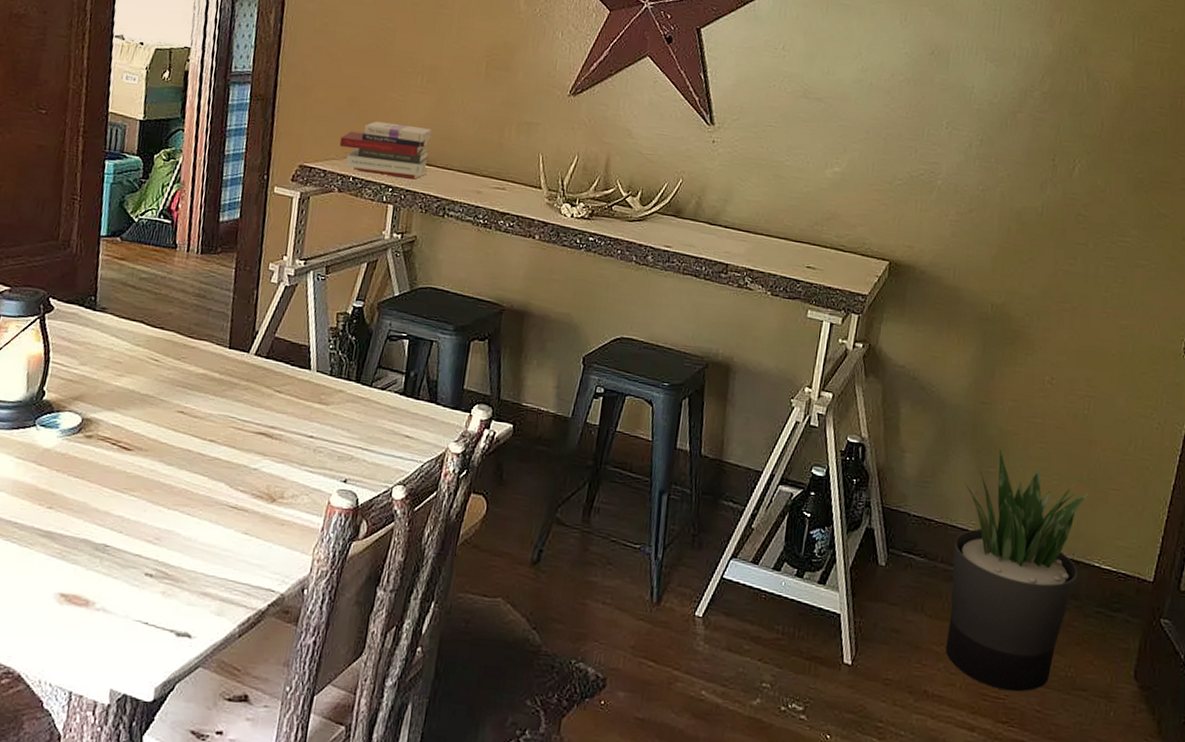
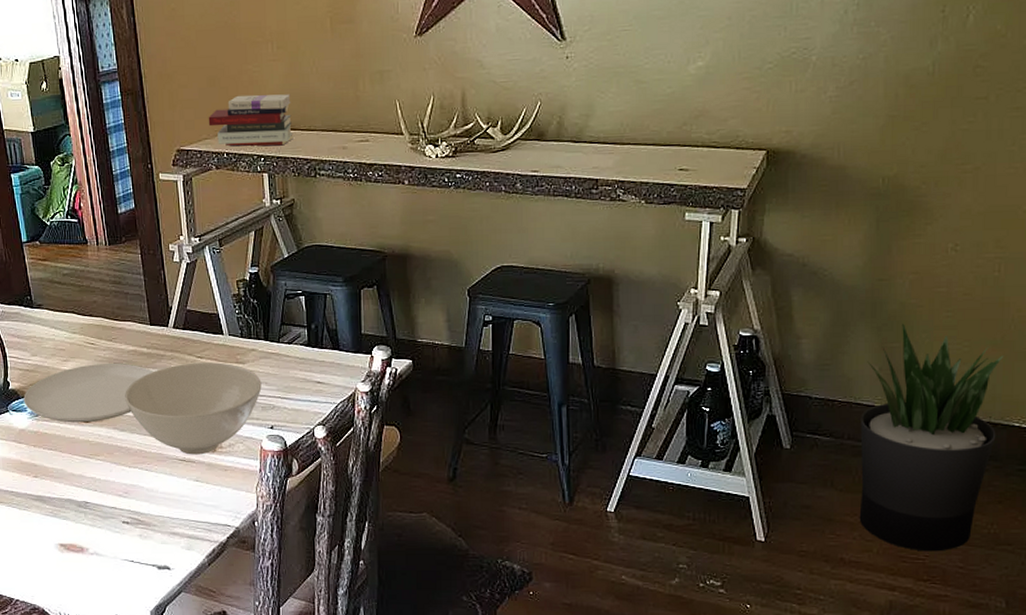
plate: none [57,383,222,451] -> present [23,364,154,423]
bowl: none [180,396,344,504] -> present [125,362,262,455]

